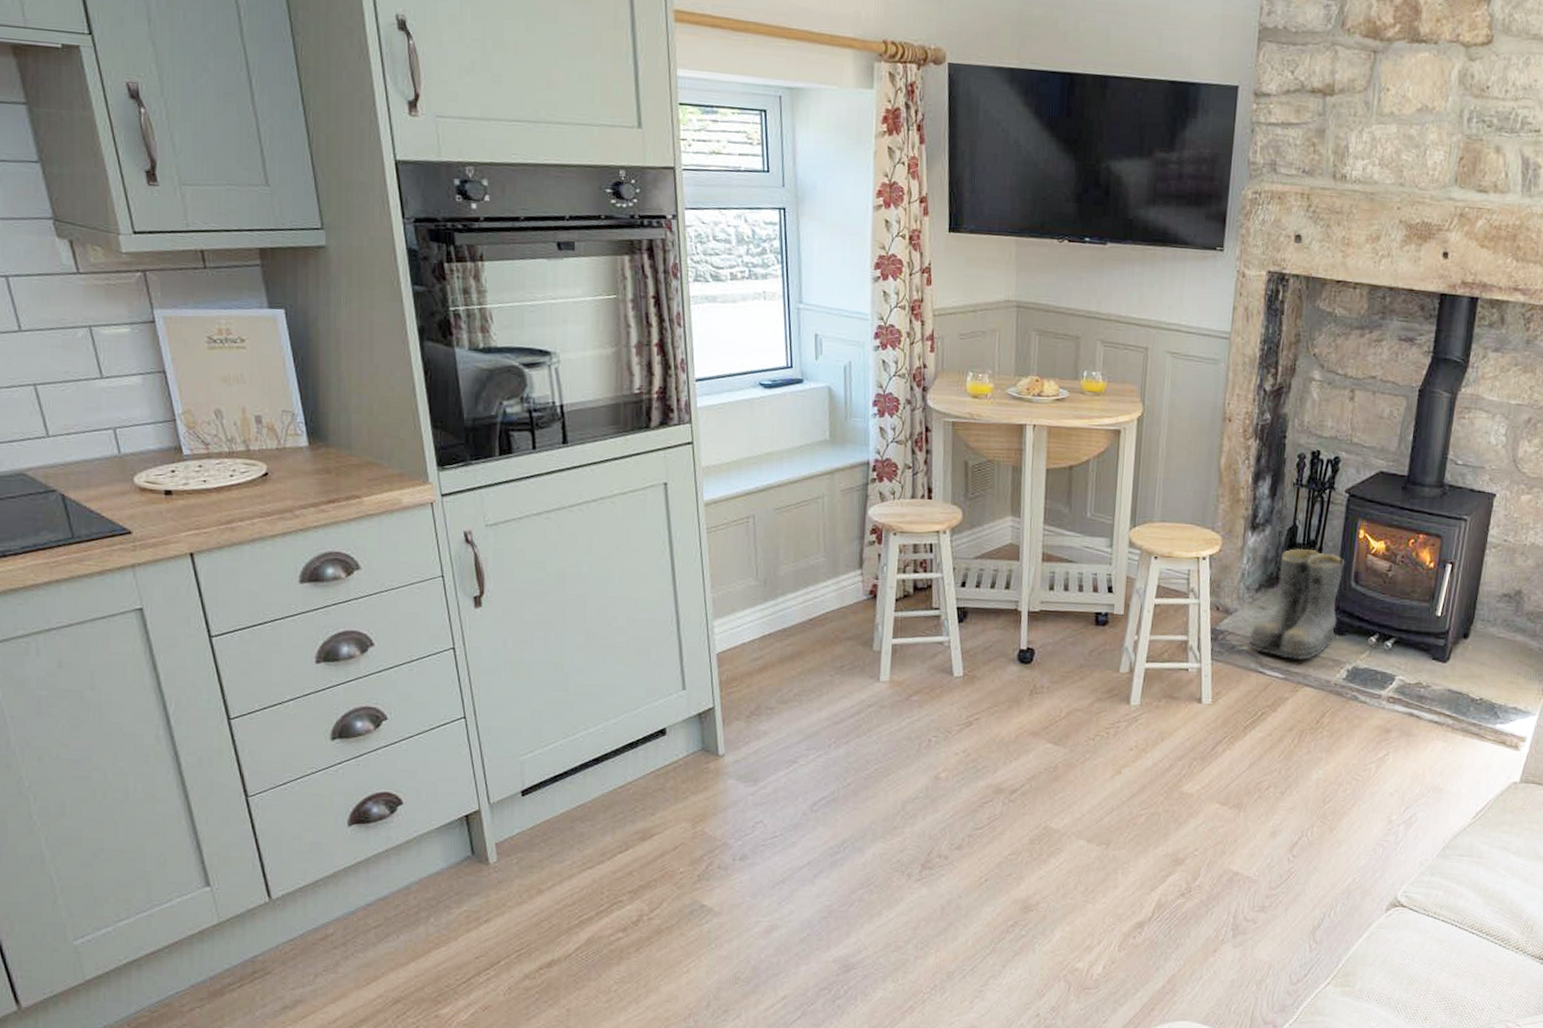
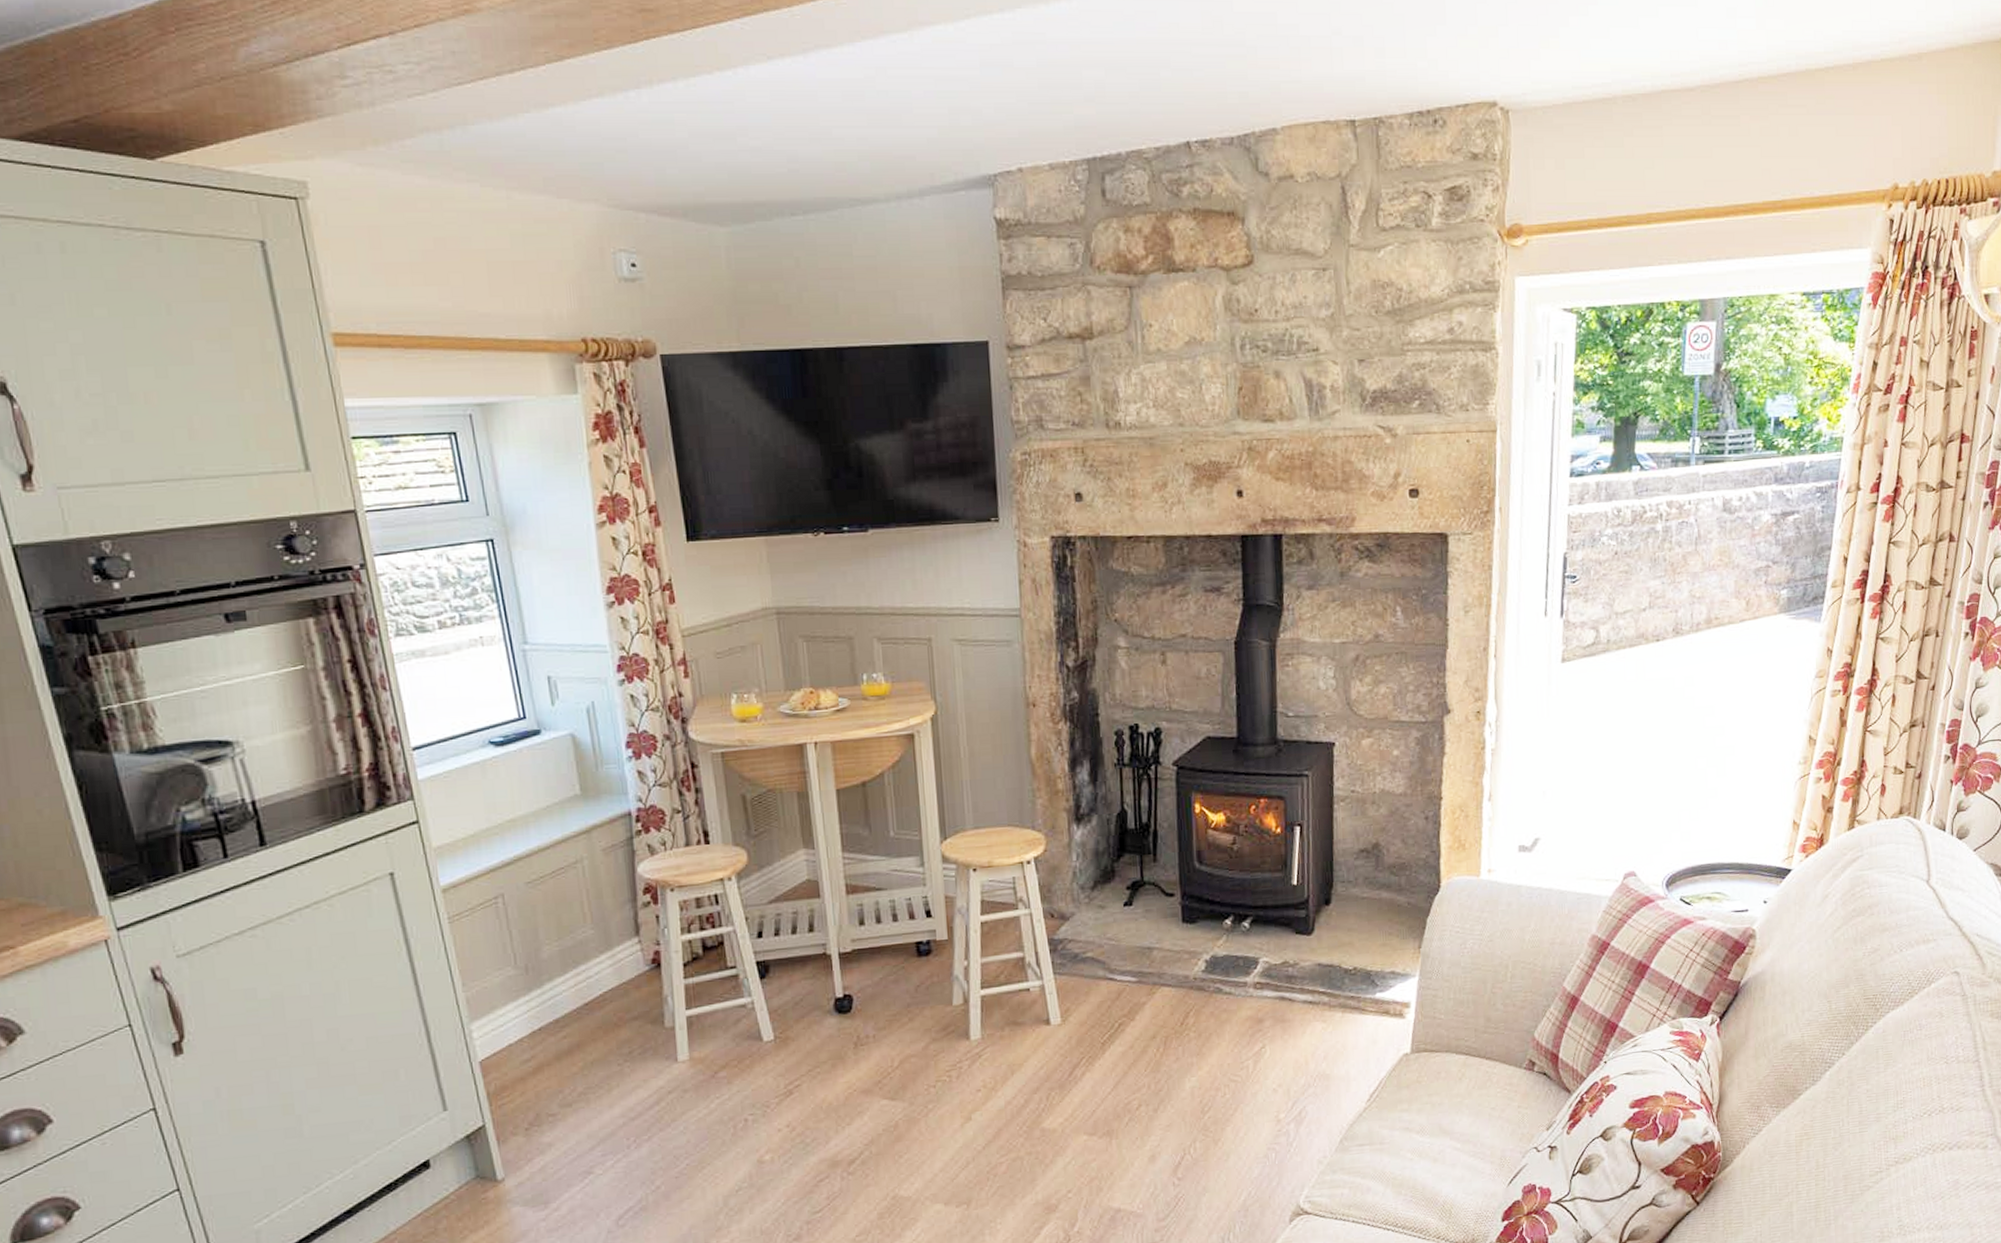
boots: present [1248,548,1345,660] -> none [1092,834,1189,959]

